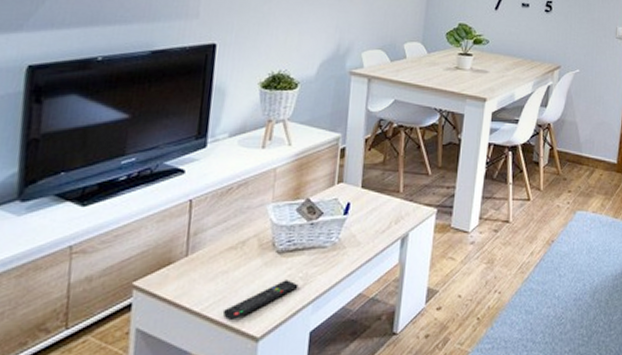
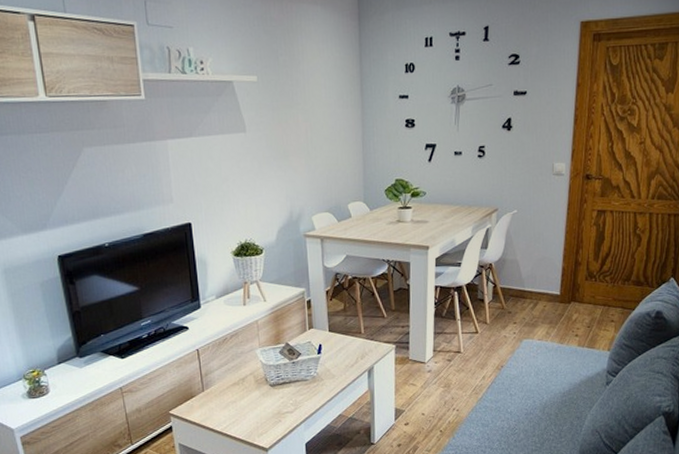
remote control: present [222,280,299,321] -> none [237,406,291,437]

